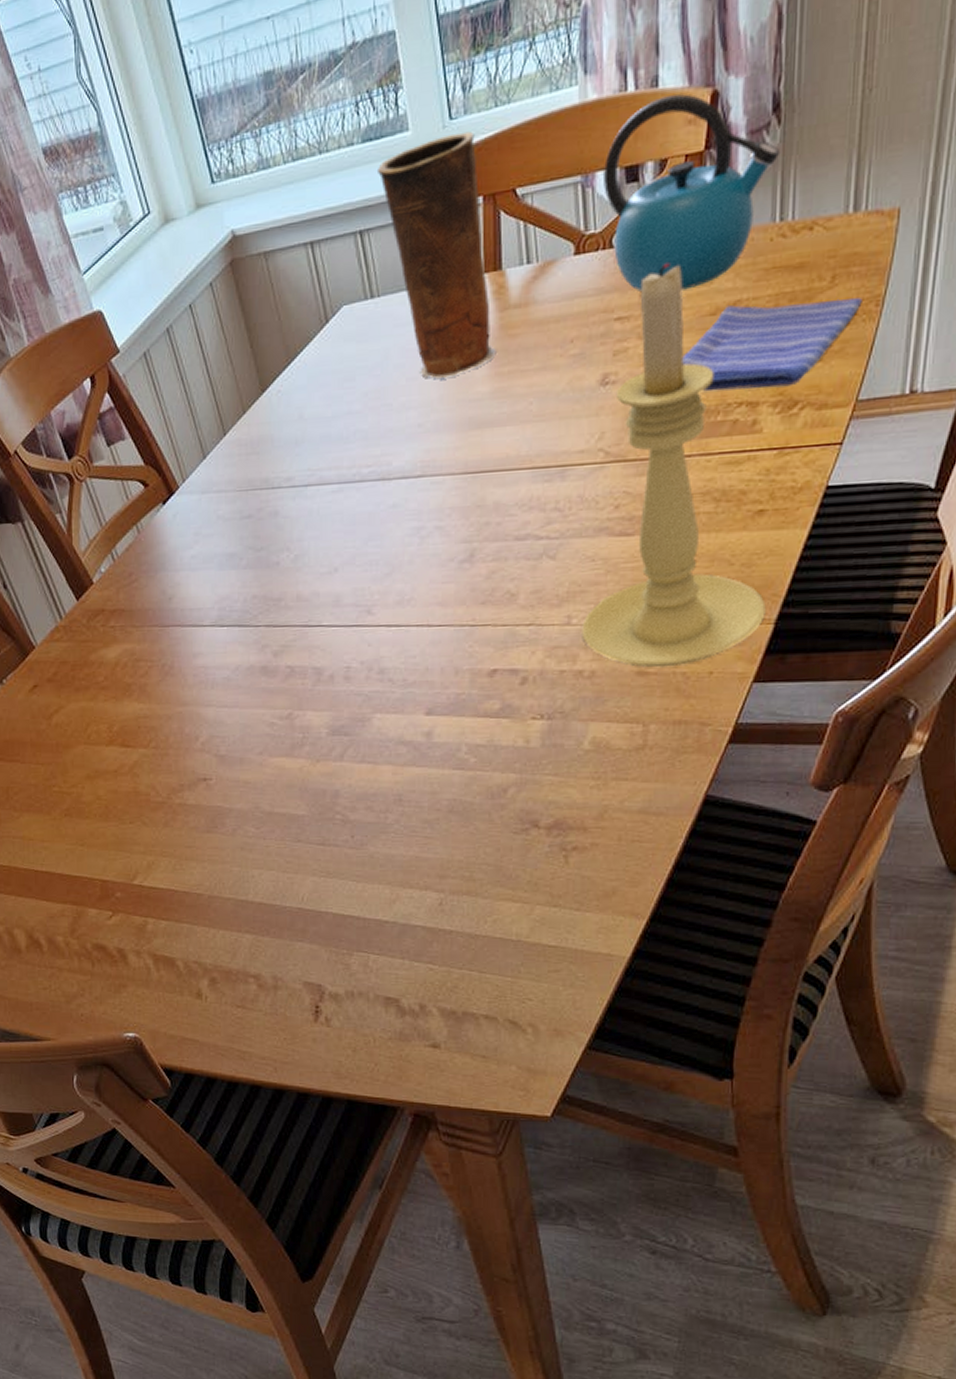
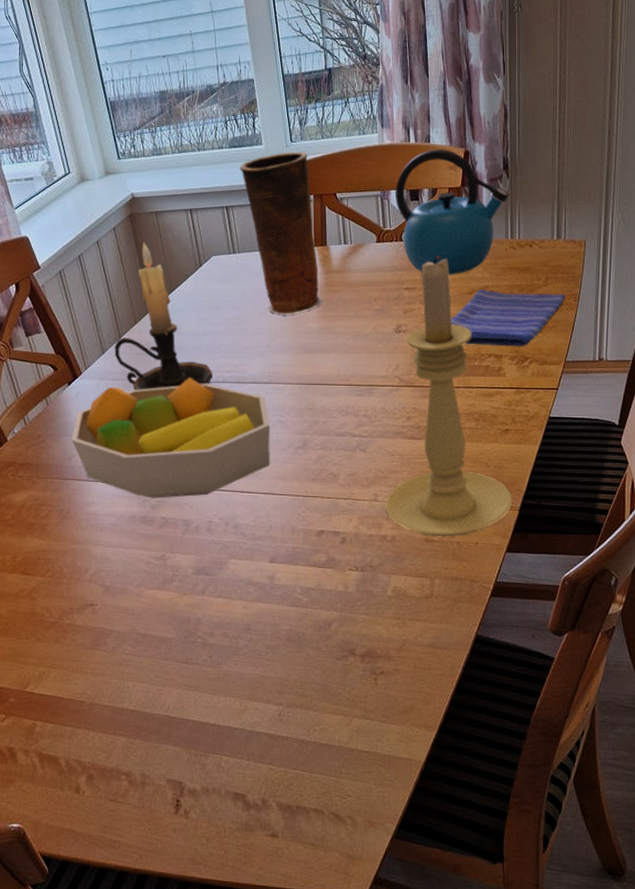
fruit bowl: none [170,479,426,643] -> present [71,378,271,498]
candle holder: none [218,298,347,503] -> present [114,242,213,390]

